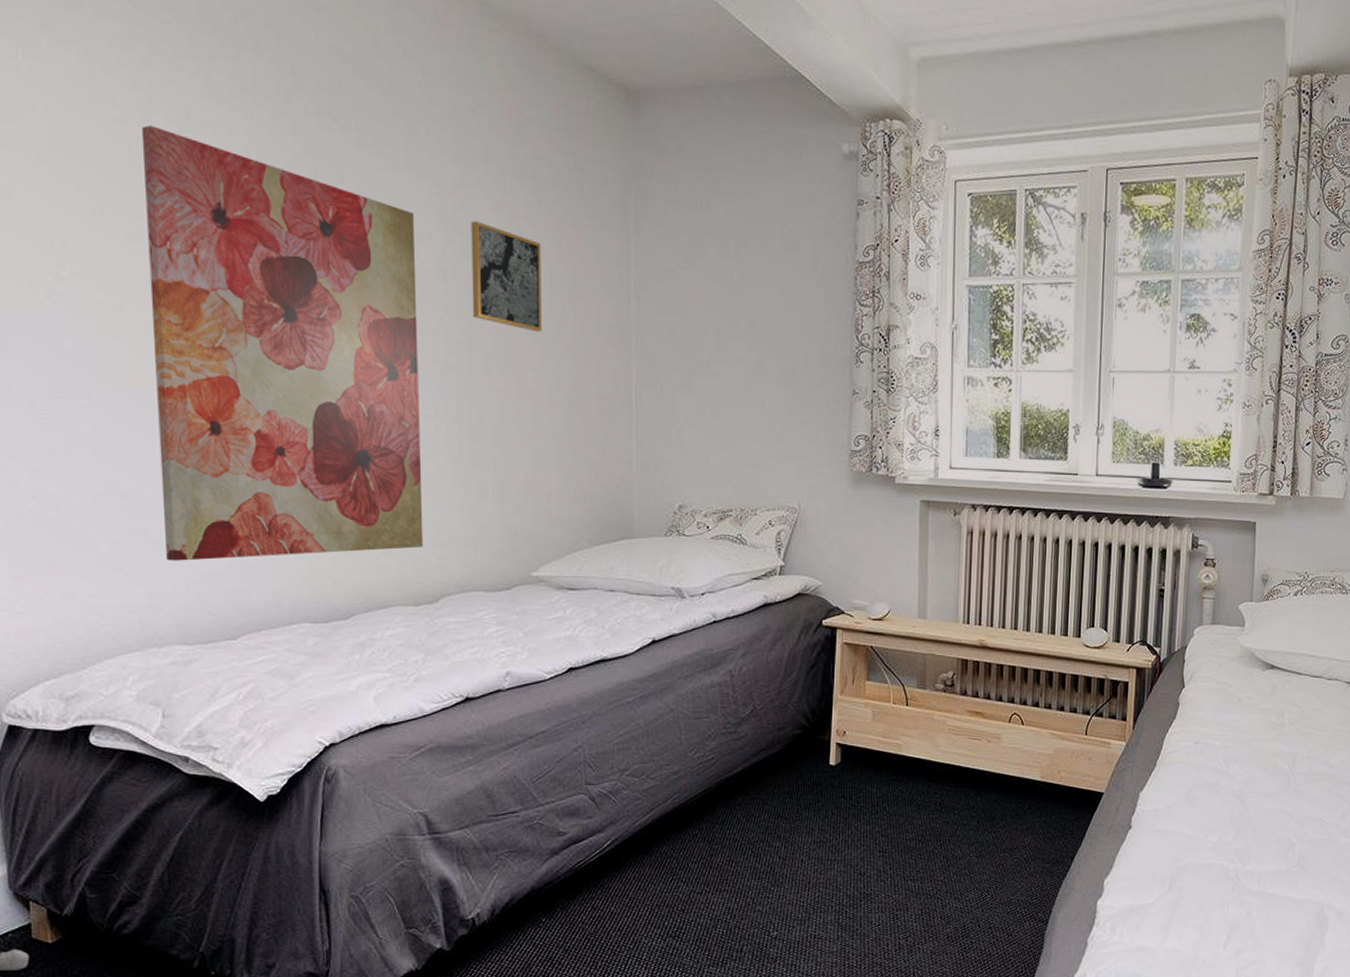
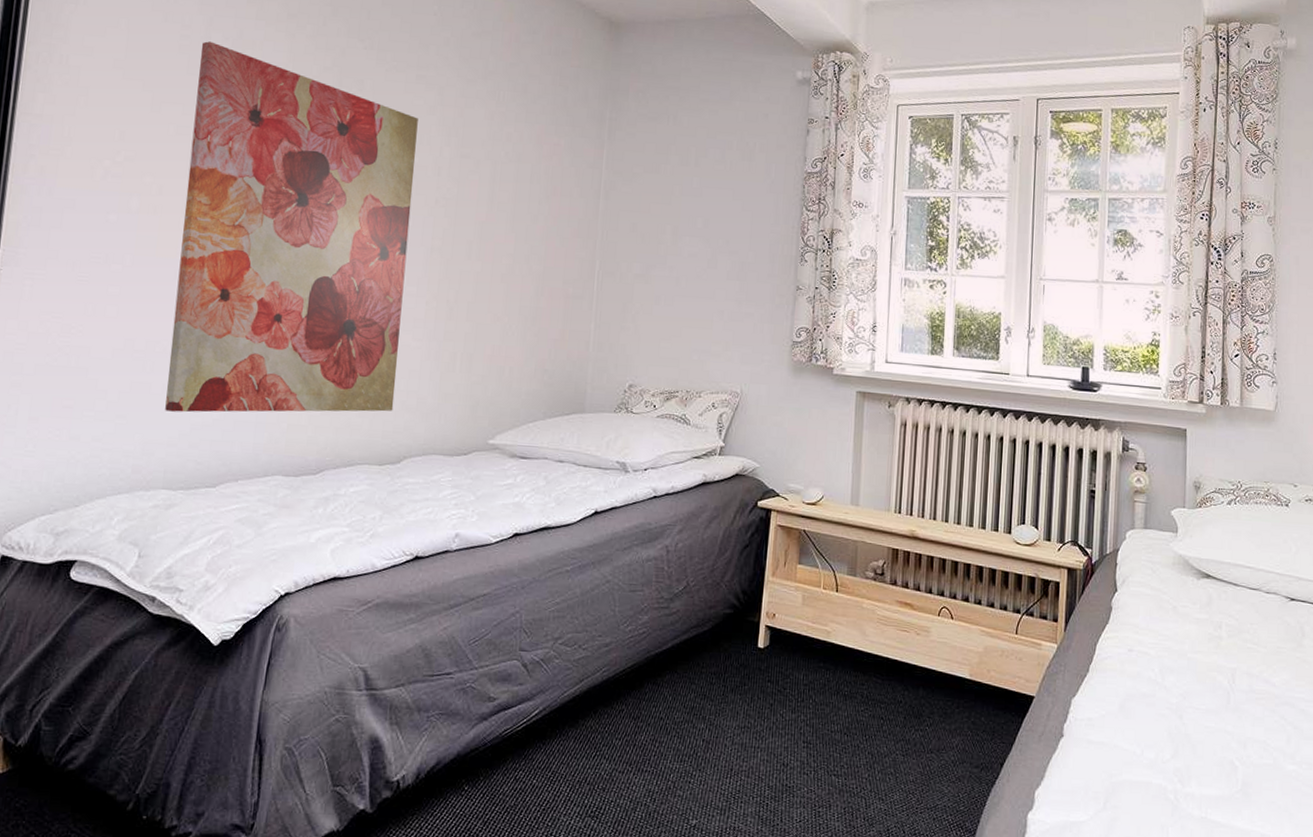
wall art: present [471,220,542,332] -> none [459,126,525,223]

